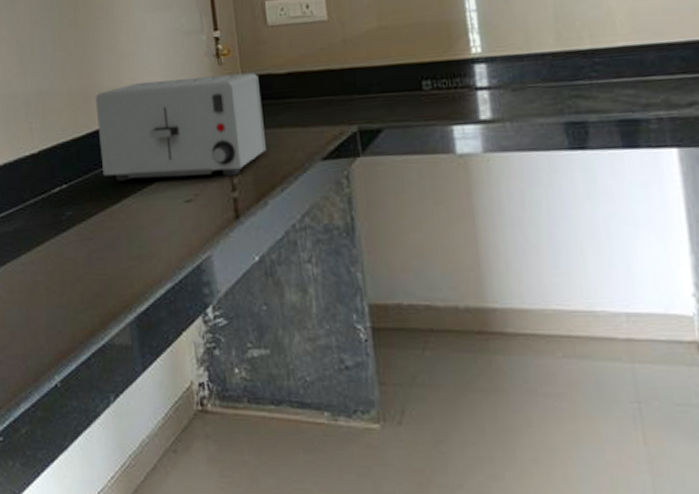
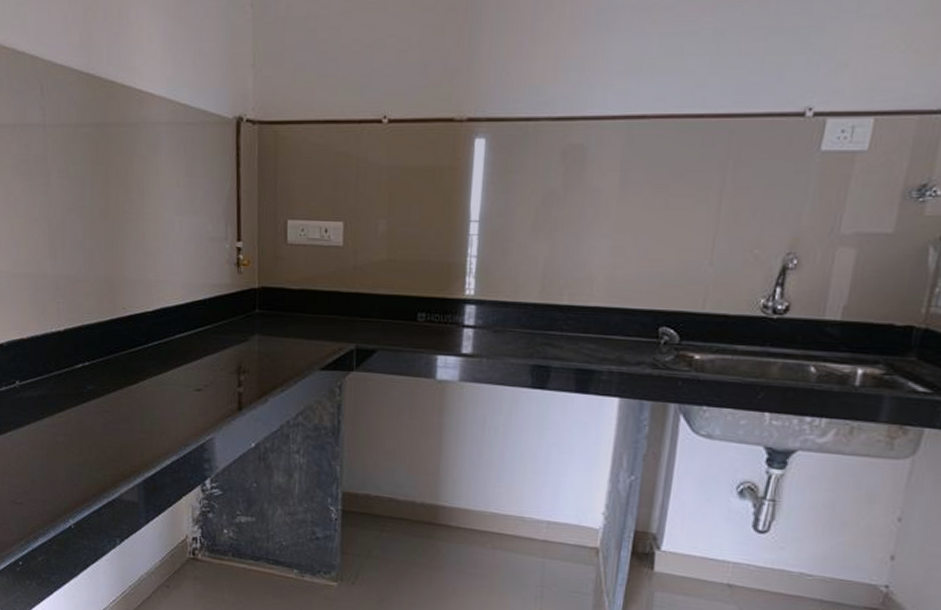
toaster: present [95,72,266,181] -> none [120,279,274,374]

